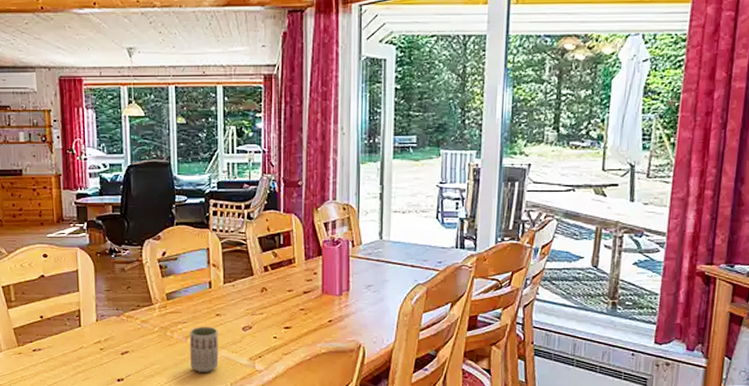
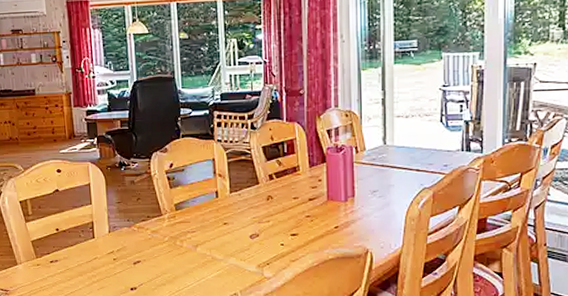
cup: present [190,326,219,373] -> none [198,235,228,281]

